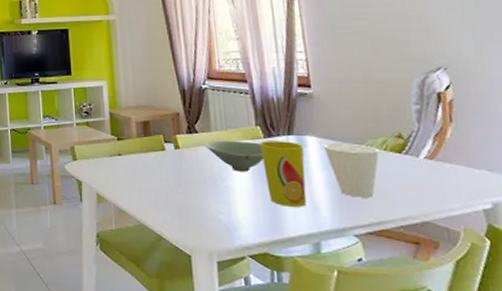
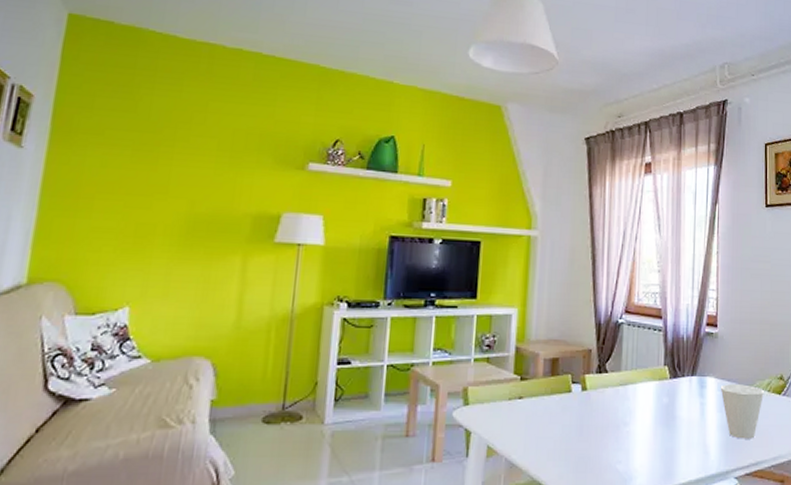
bowl: present [204,140,264,172] -> none [612,381,668,416]
cup: present [259,141,307,207] -> none [665,382,704,451]

